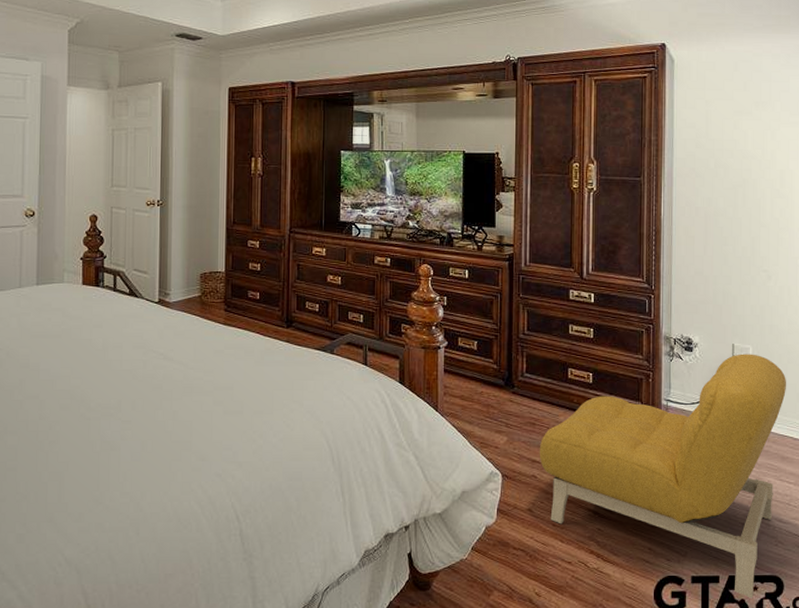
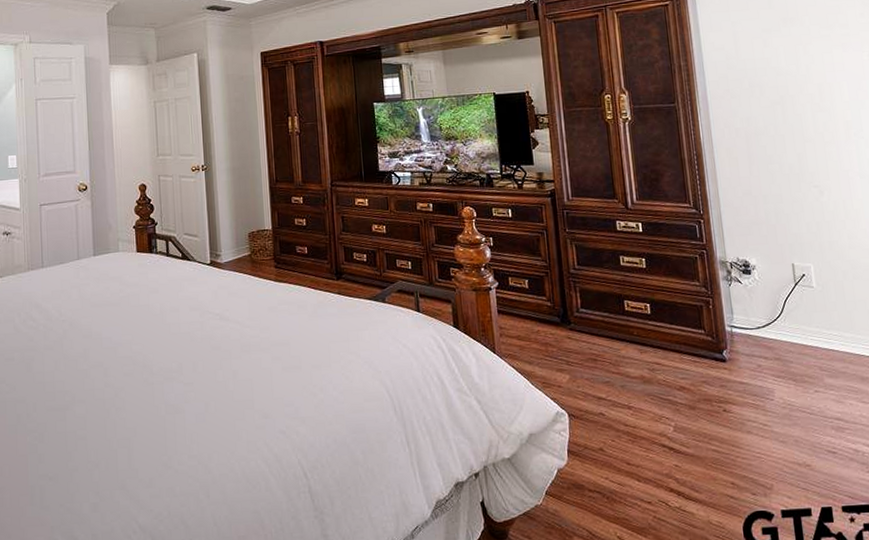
armchair: present [539,354,786,599] -> none [603,272,860,531]

